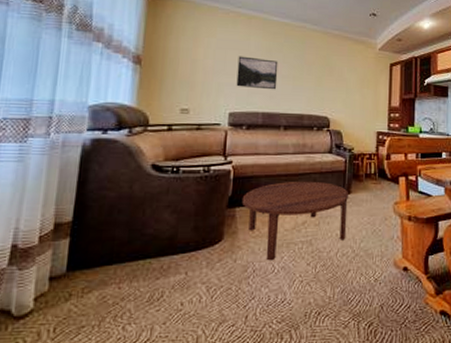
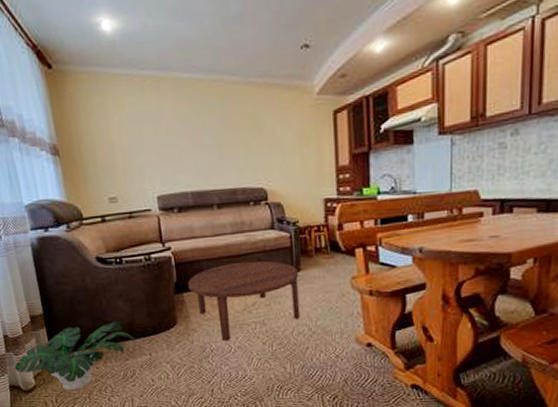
potted plant: none [12,235,175,316] -> present [14,322,137,390]
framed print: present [236,56,278,90] -> none [154,128,202,166]

